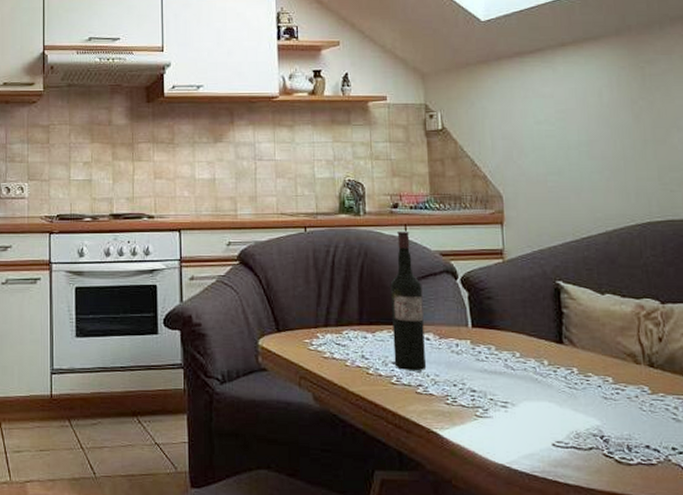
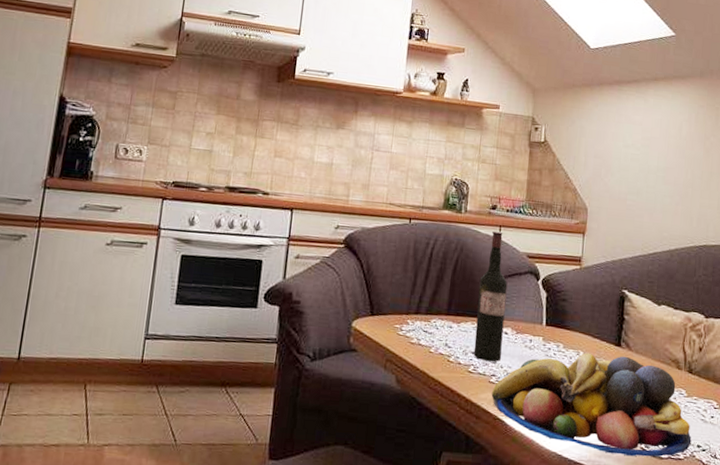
fruit bowl: none [420,353,664,464] -> present [491,352,692,457]

